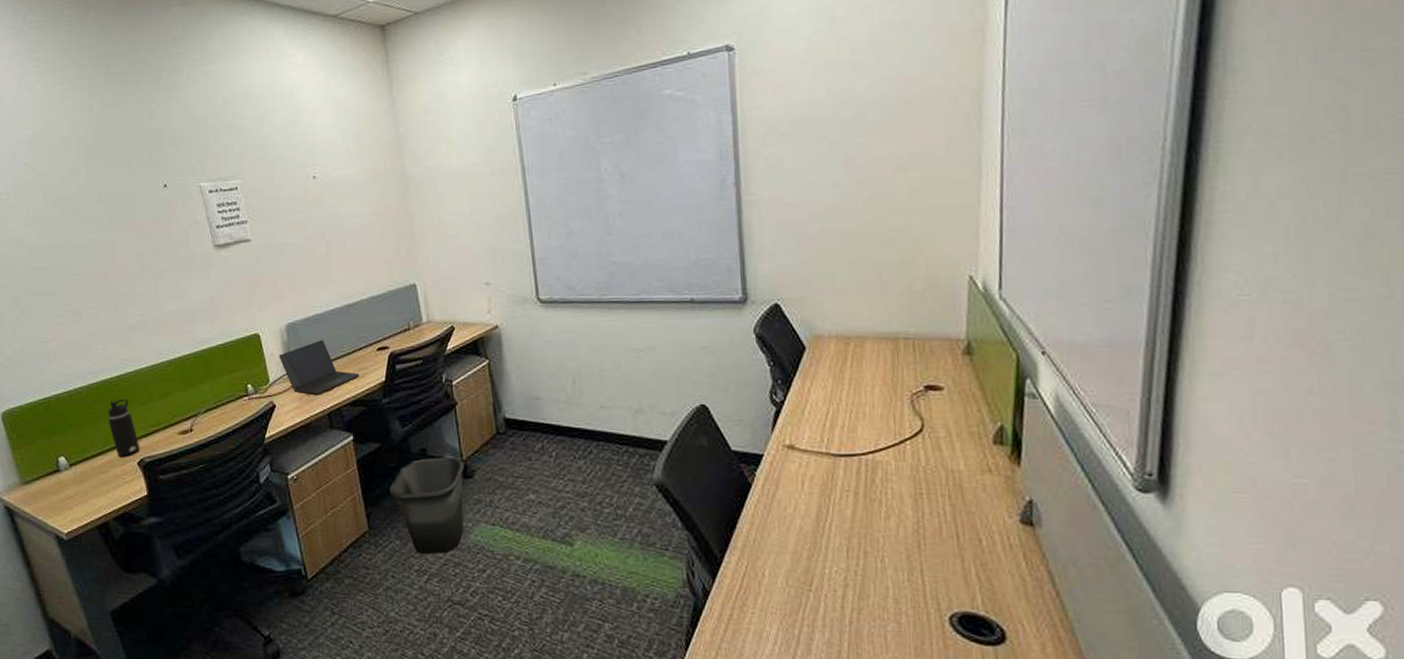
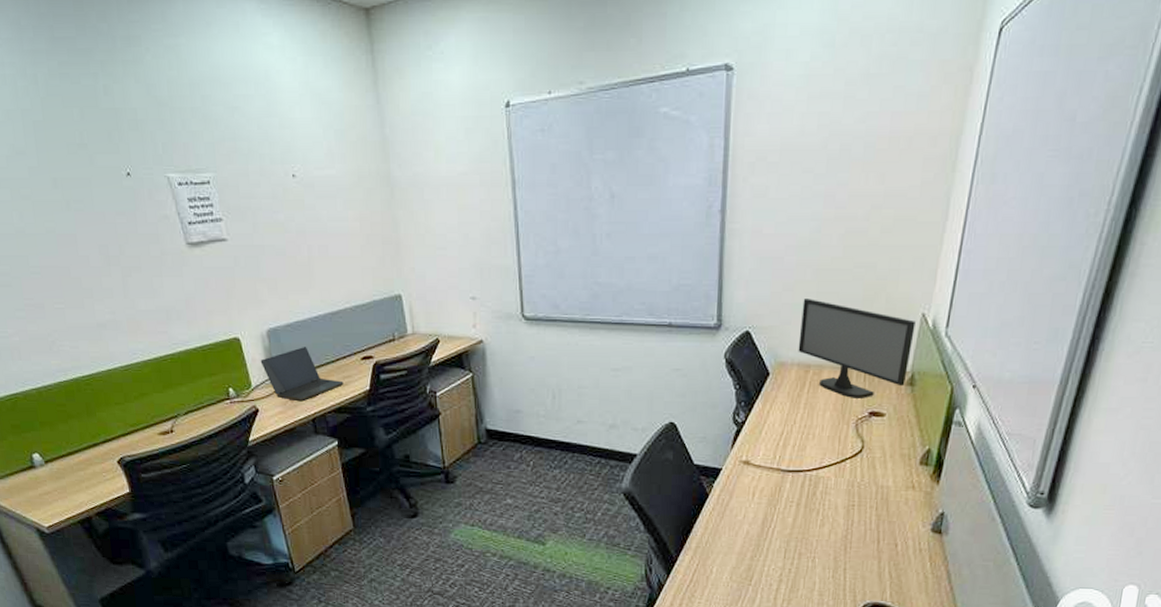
water bottle: present [108,398,140,457] -> none [82,397,120,455]
waste bin: present [389,458,464,554] -> none [374,464,446,550]
computer monitor: none [833,266,964,371] -> present [798,299,916,398]

